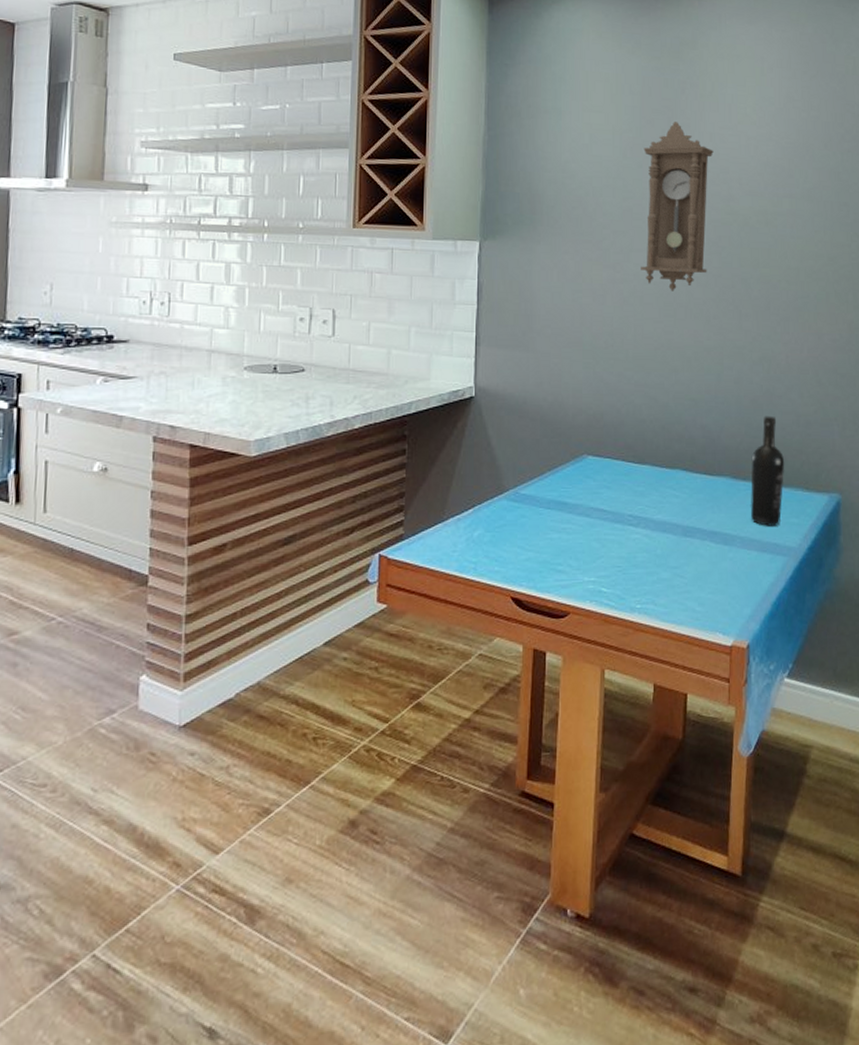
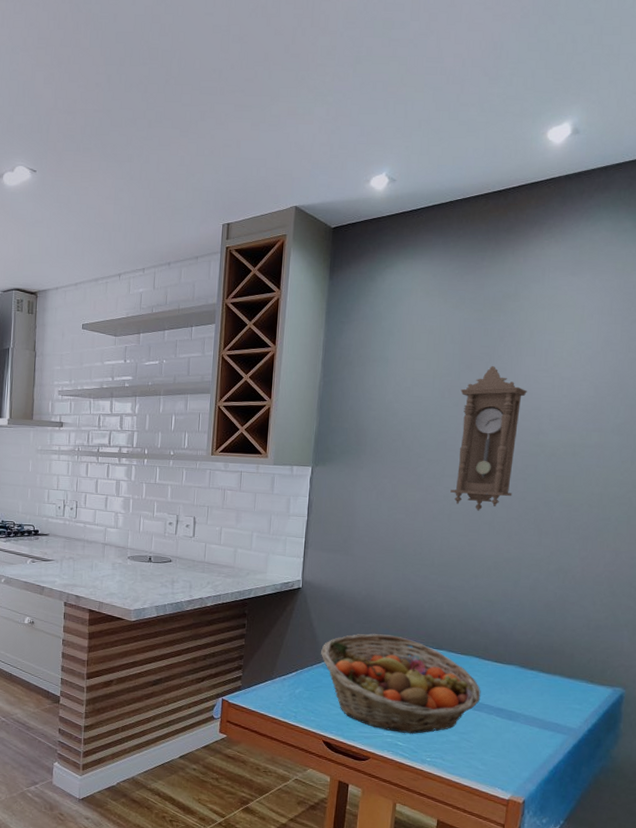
fruit basket: none [503,450,692,576] -> present [321,633,481,734]
wine bottle: present [750,416,785,526] -> none [535,618,573,710]

